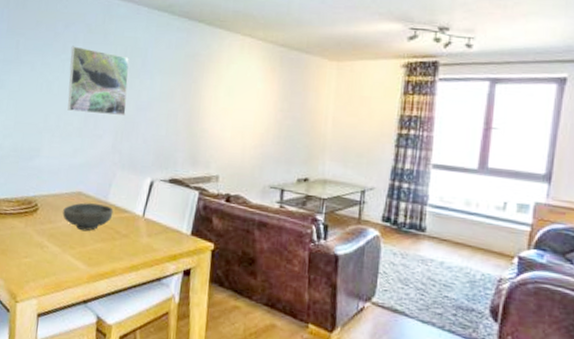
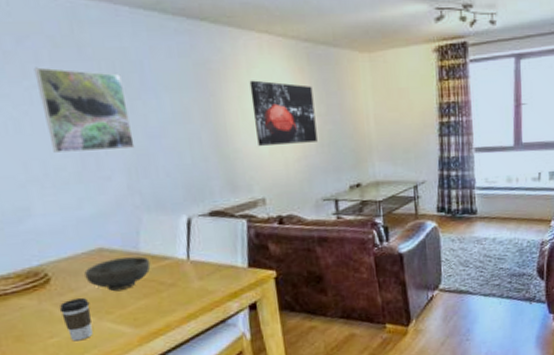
coffee cup: none [37,229,60,266] -> present [59,298,93,342]
wall art: none [223,73,280,134] -> present [249,80,318,146]

